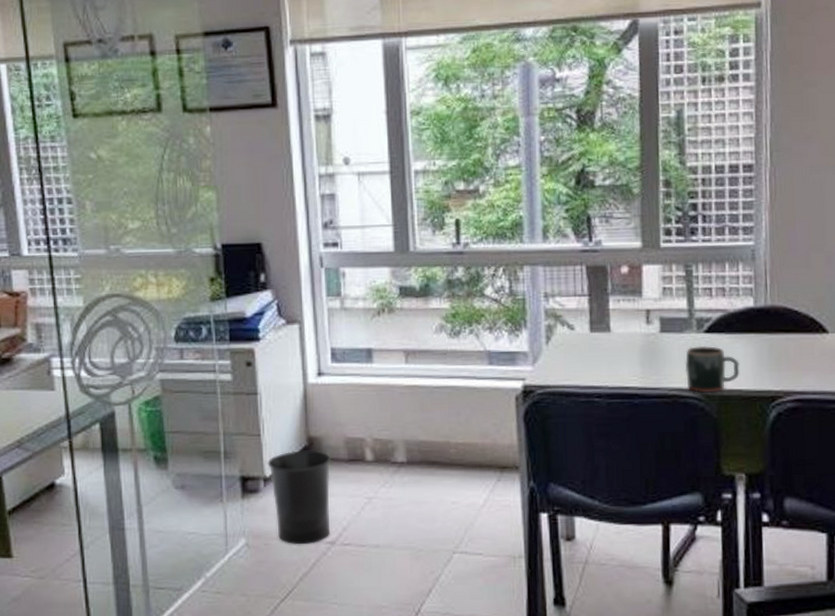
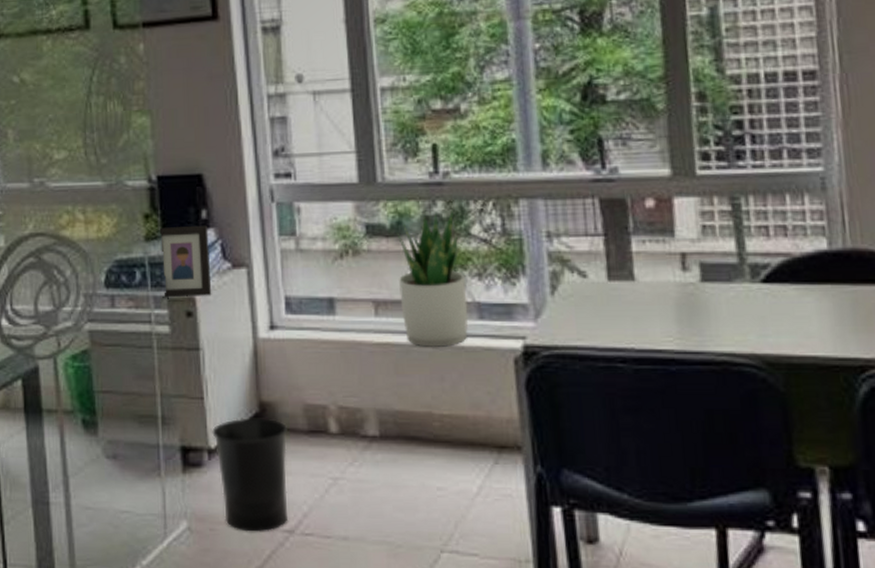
picture frame: none [222,287,269,350] -> present [158,225,212,298]
planter: none [424,275,481,388] -> present [396,211,469,347]
mug: present [684,345,740,392] -> none [736,298,813,359]

